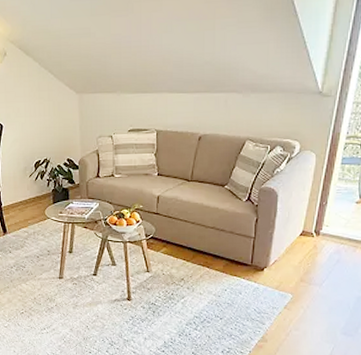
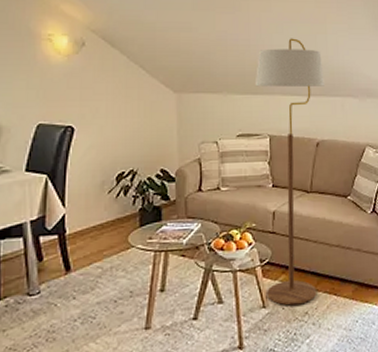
floor lamp: none [144,36,210,272] -> present [254,38,324,306]

